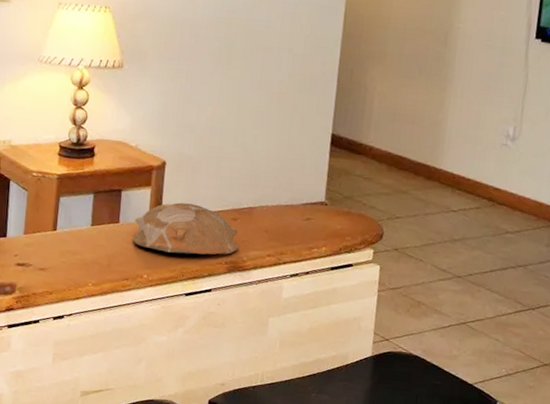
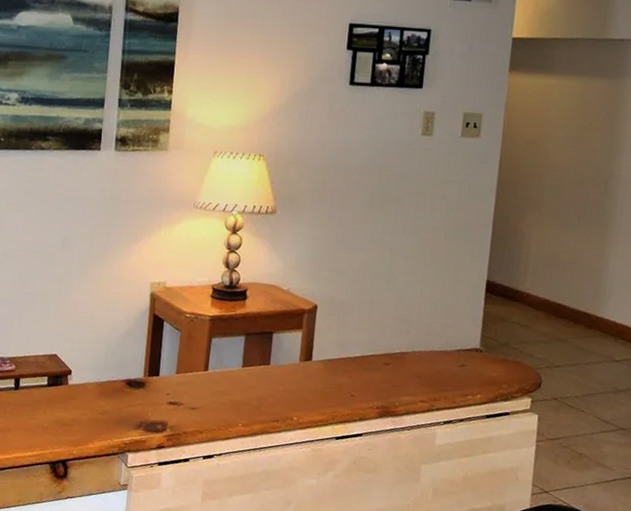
bowl: present [132,202,239,255] -> none [283,346,391,399]

